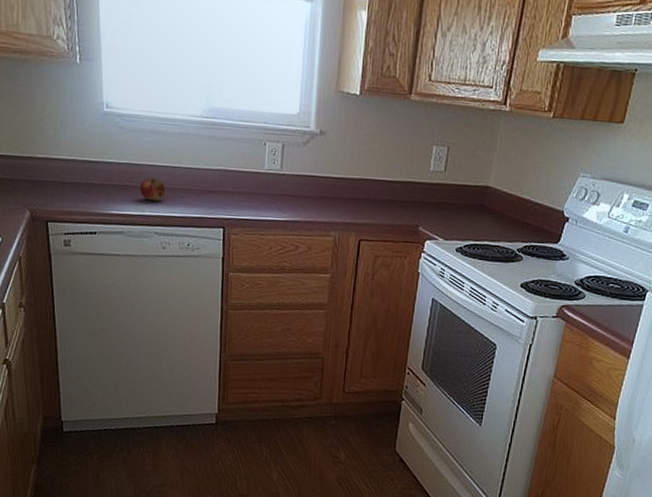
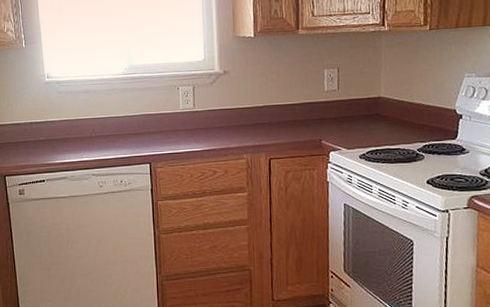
fruit: present [139,178,166,201] -> none [77,129,99,148]

